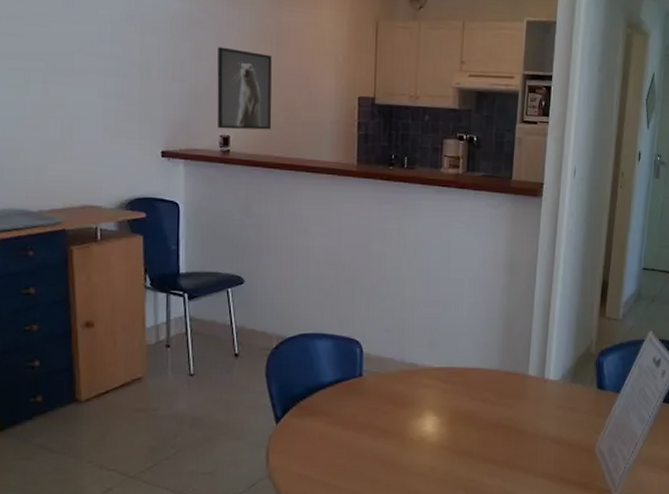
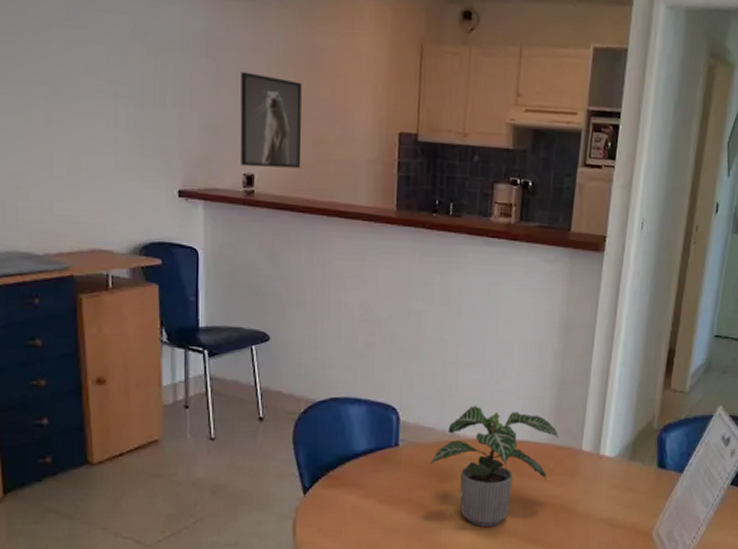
potted plant: none [391,337,507,448] -> present [430,406,559,527]

